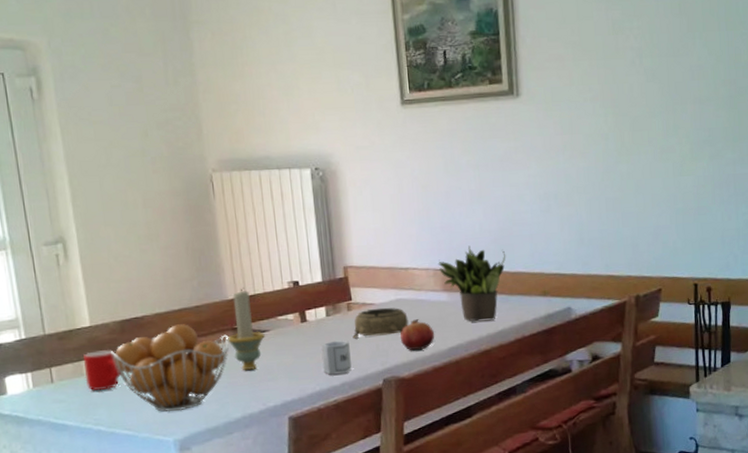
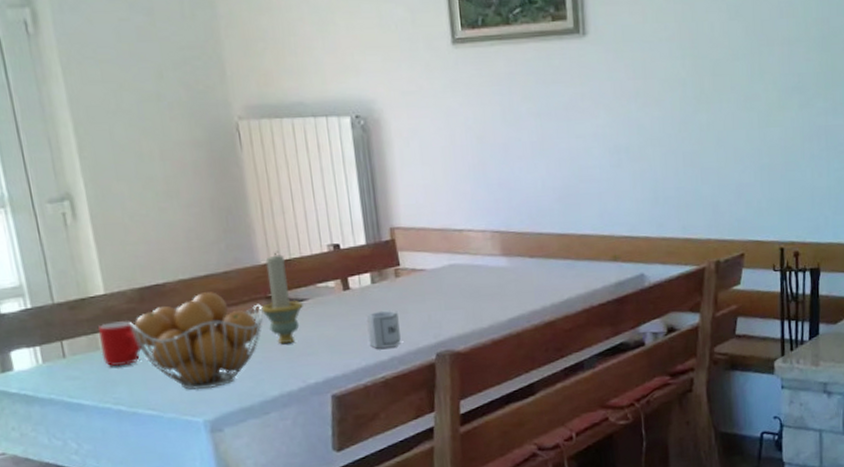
decorative bowl: present [352,307,409,339] -> none [401,273,464,309]
fruit: present [401,319,435,351] -> none [455,287,494,322]
potted plant: present [438,245,506,322] -> none [496,204,572,290]

